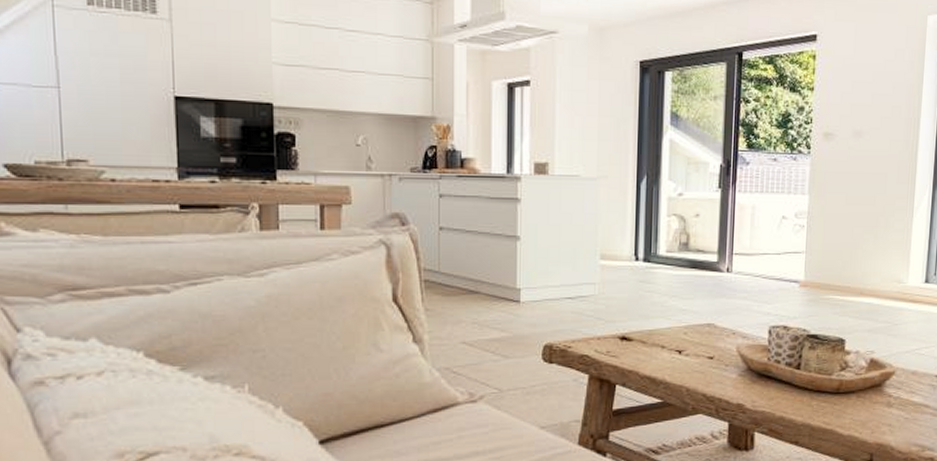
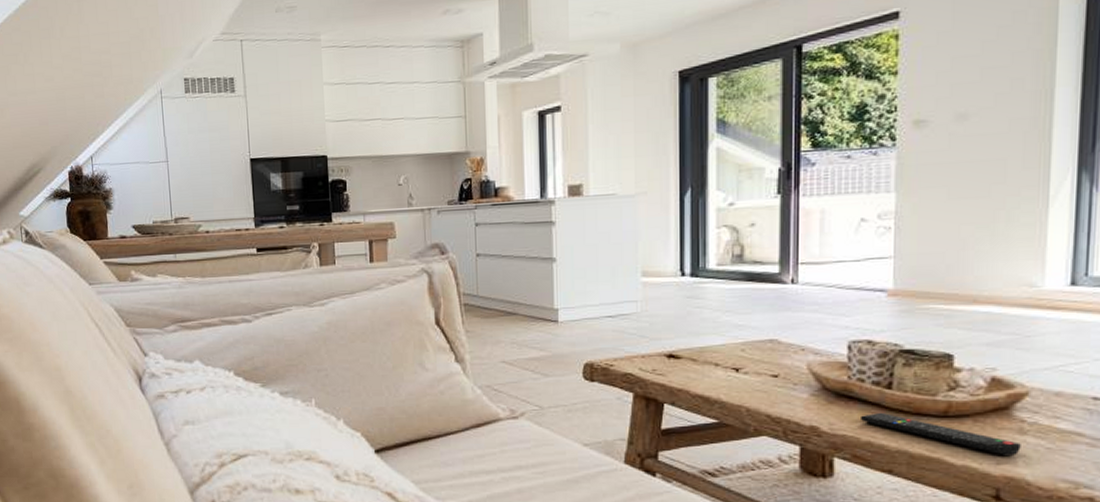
remote control: none [775,390,888,425] -> present [859,412,1021,455]

